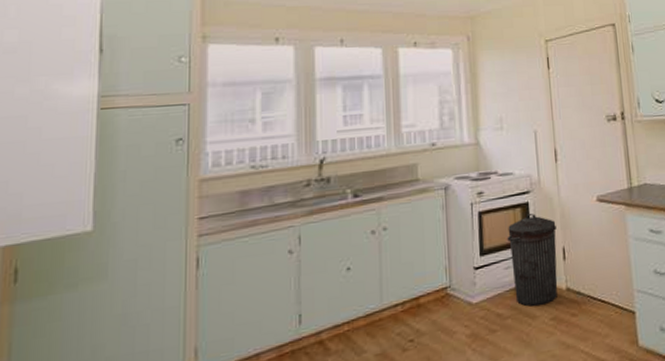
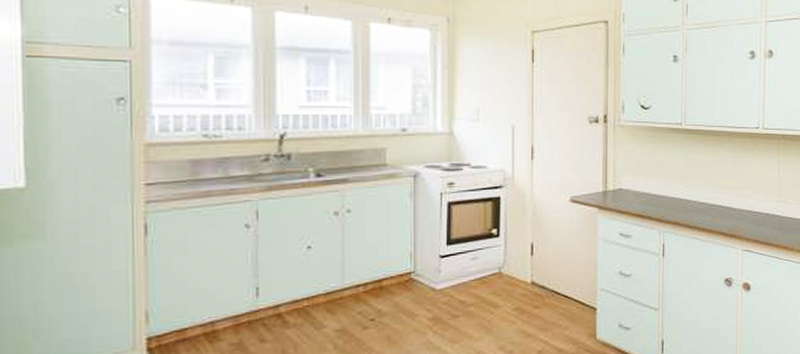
trash can: present [507,213,558,307] -> none [476,207,527,296]

